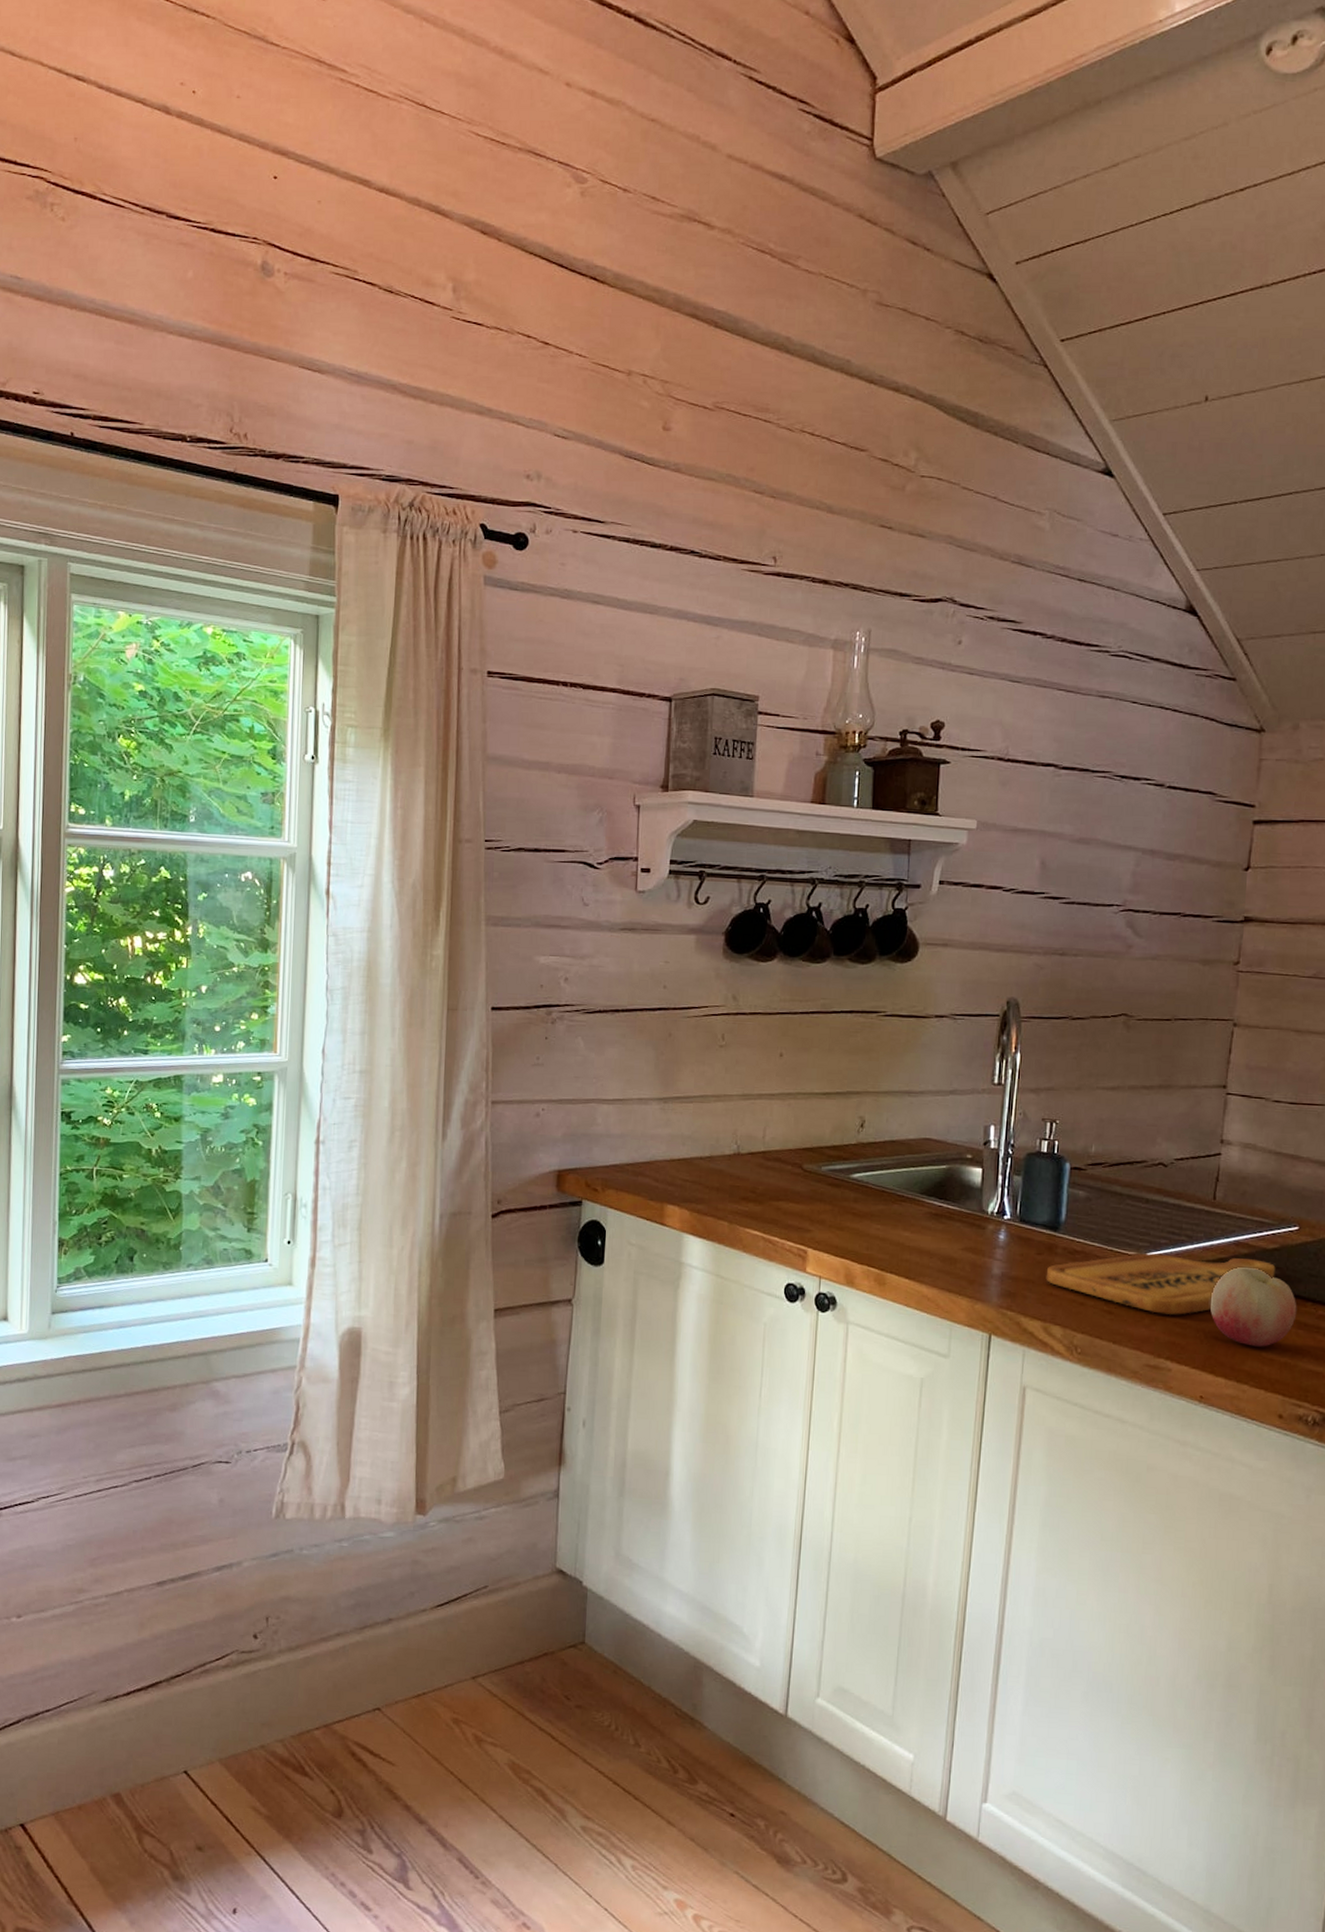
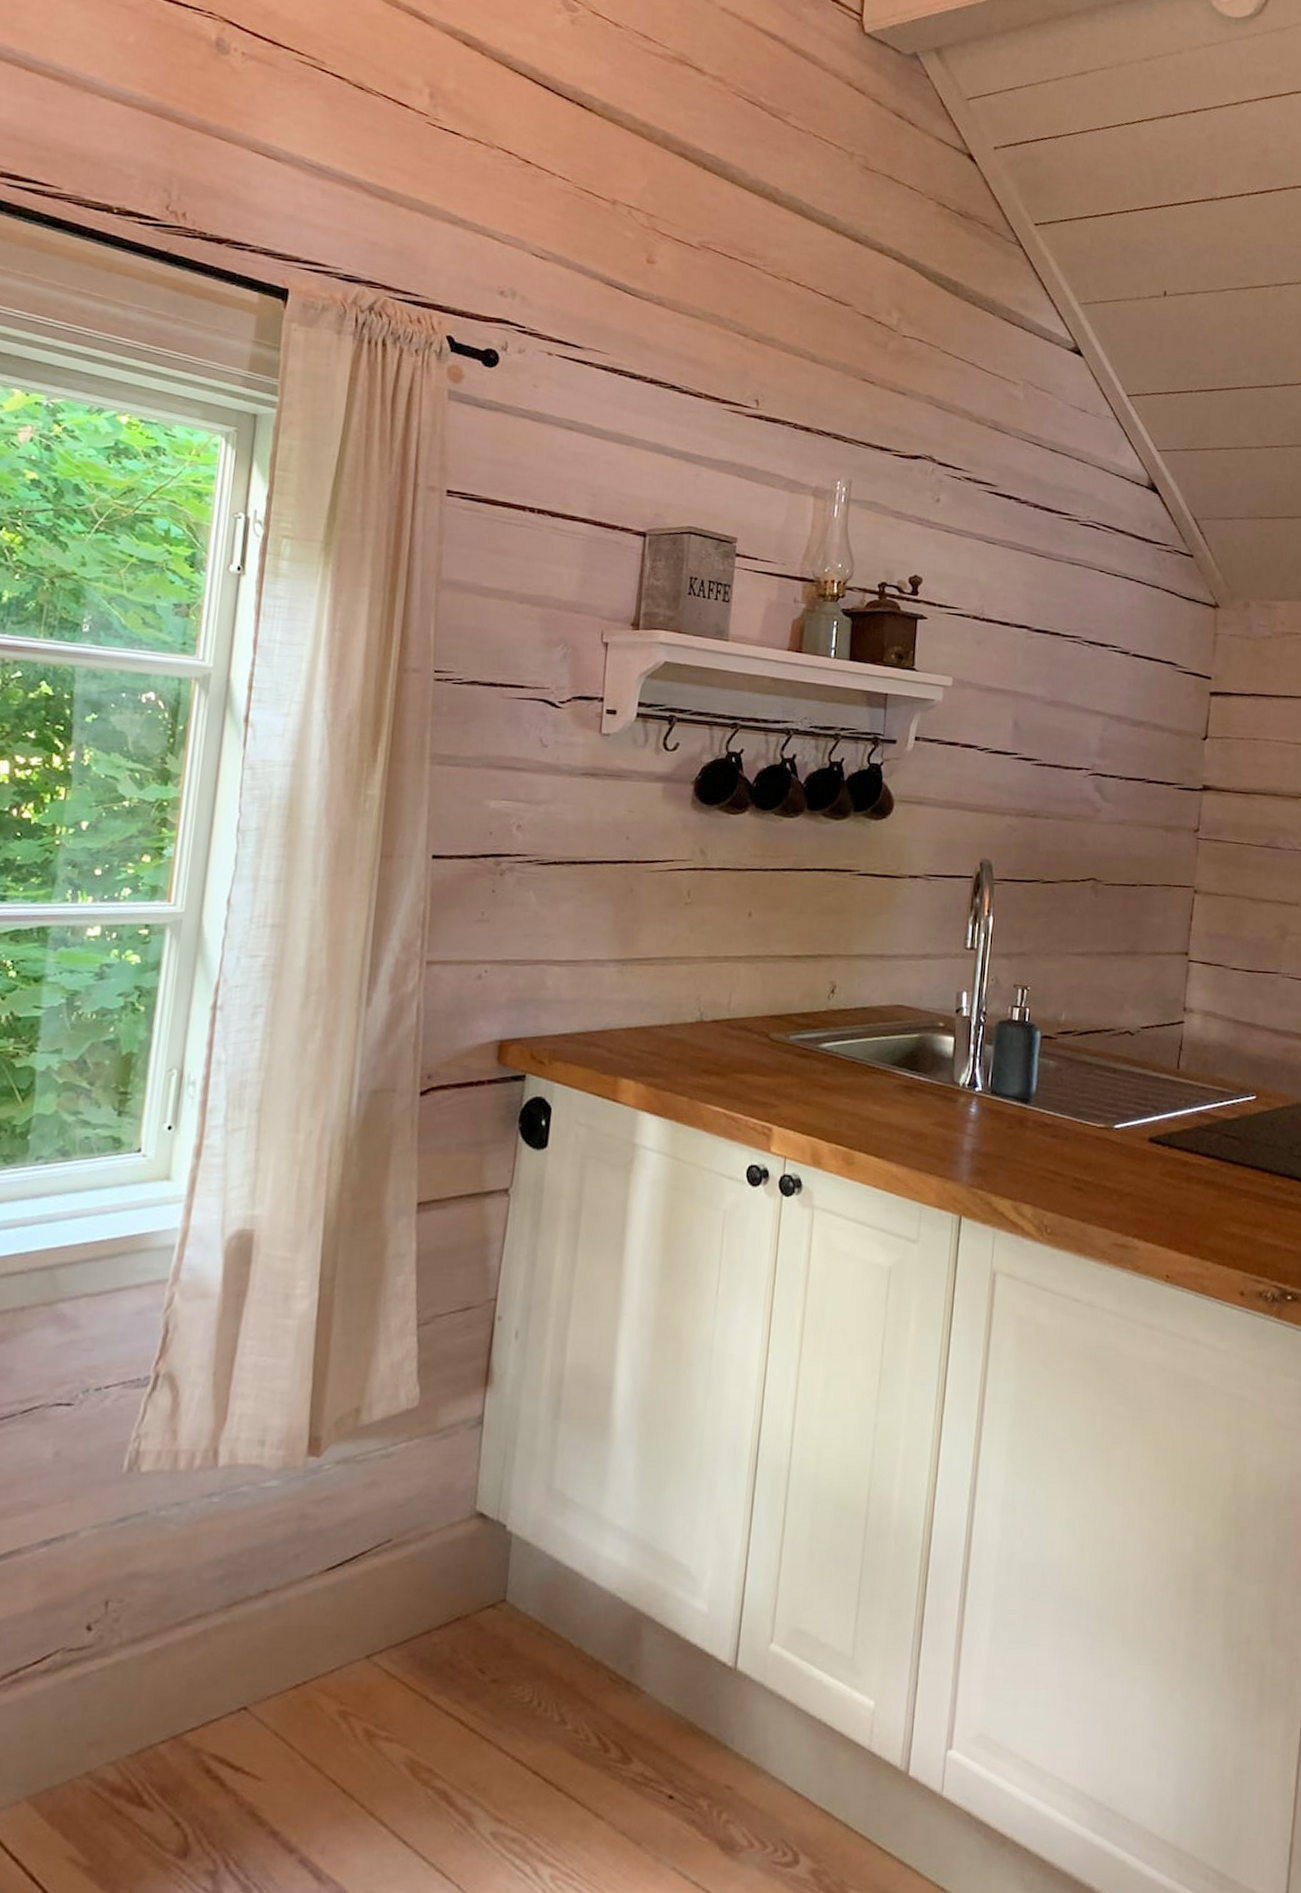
cutting board: present [1046,1253,1276,1315] -> none [1016,1125,1236,1190]
fruit: present [1209,1266,1297,1347] -> none [1174,1137,1256,1221]

